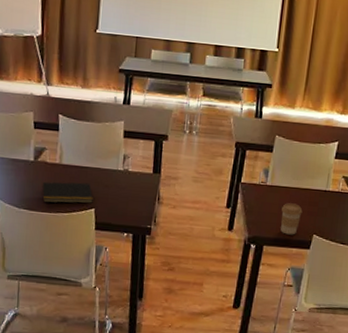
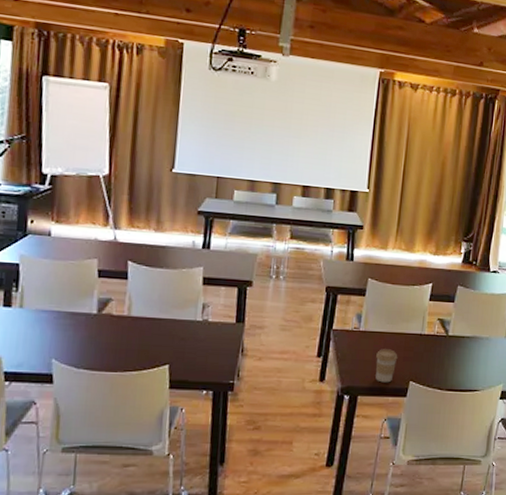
notepad: present [42,181,93,204] -> none [106,336,167,361]

